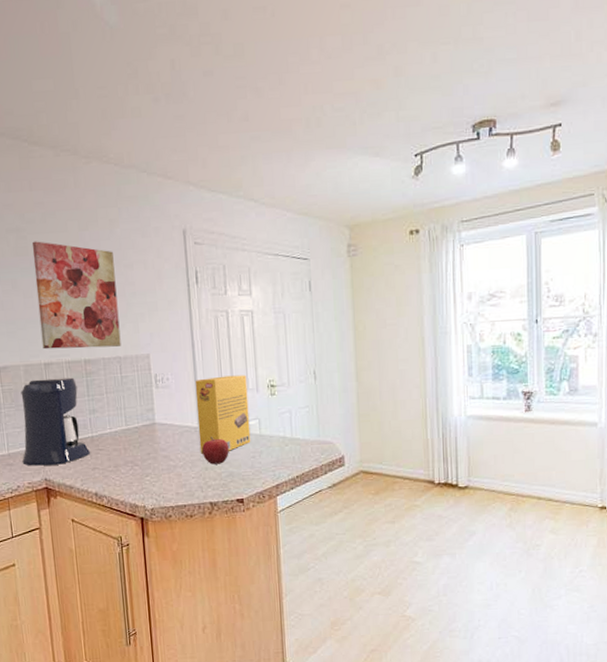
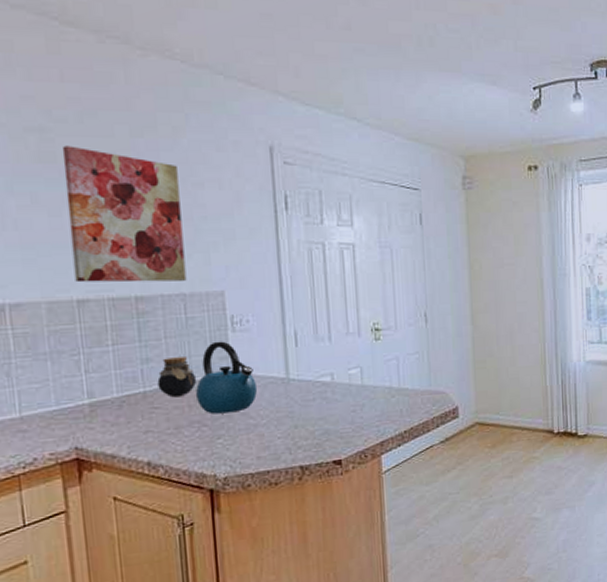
coffee maker: present [21,377,90,466] -> none [41,318,141,432]
jar: none [101,409,130,442] -> present [157,357,197,398]
kettle: none [129,396,176,456] -> present [196,341,258,414]
cereal box: present [195,375,251,454] -> none [282,316,351,410]
fruit: present [202,436,229,465] -> none [291,388,325,422]

